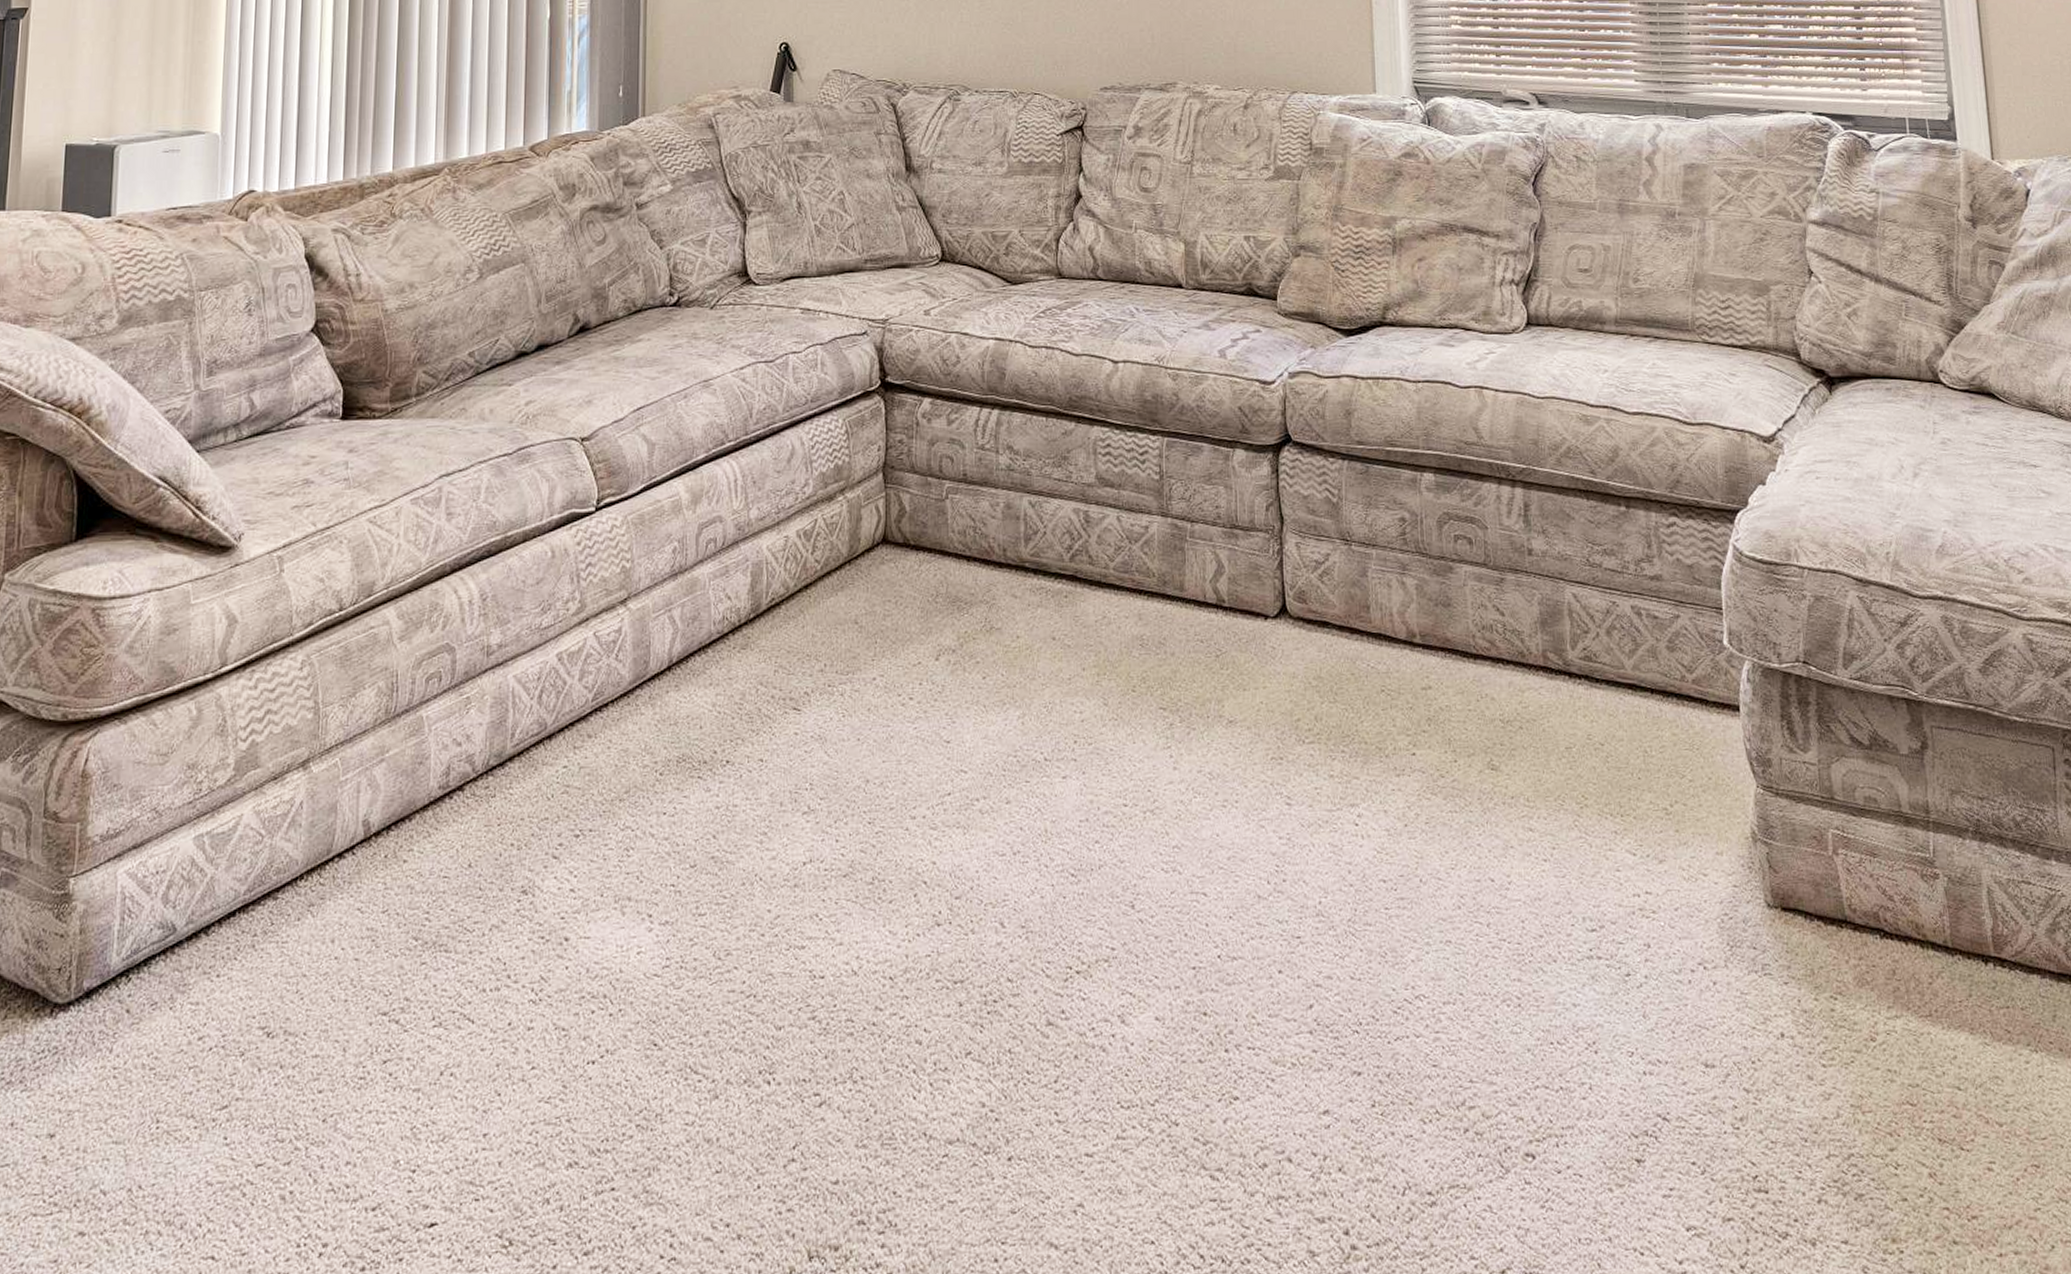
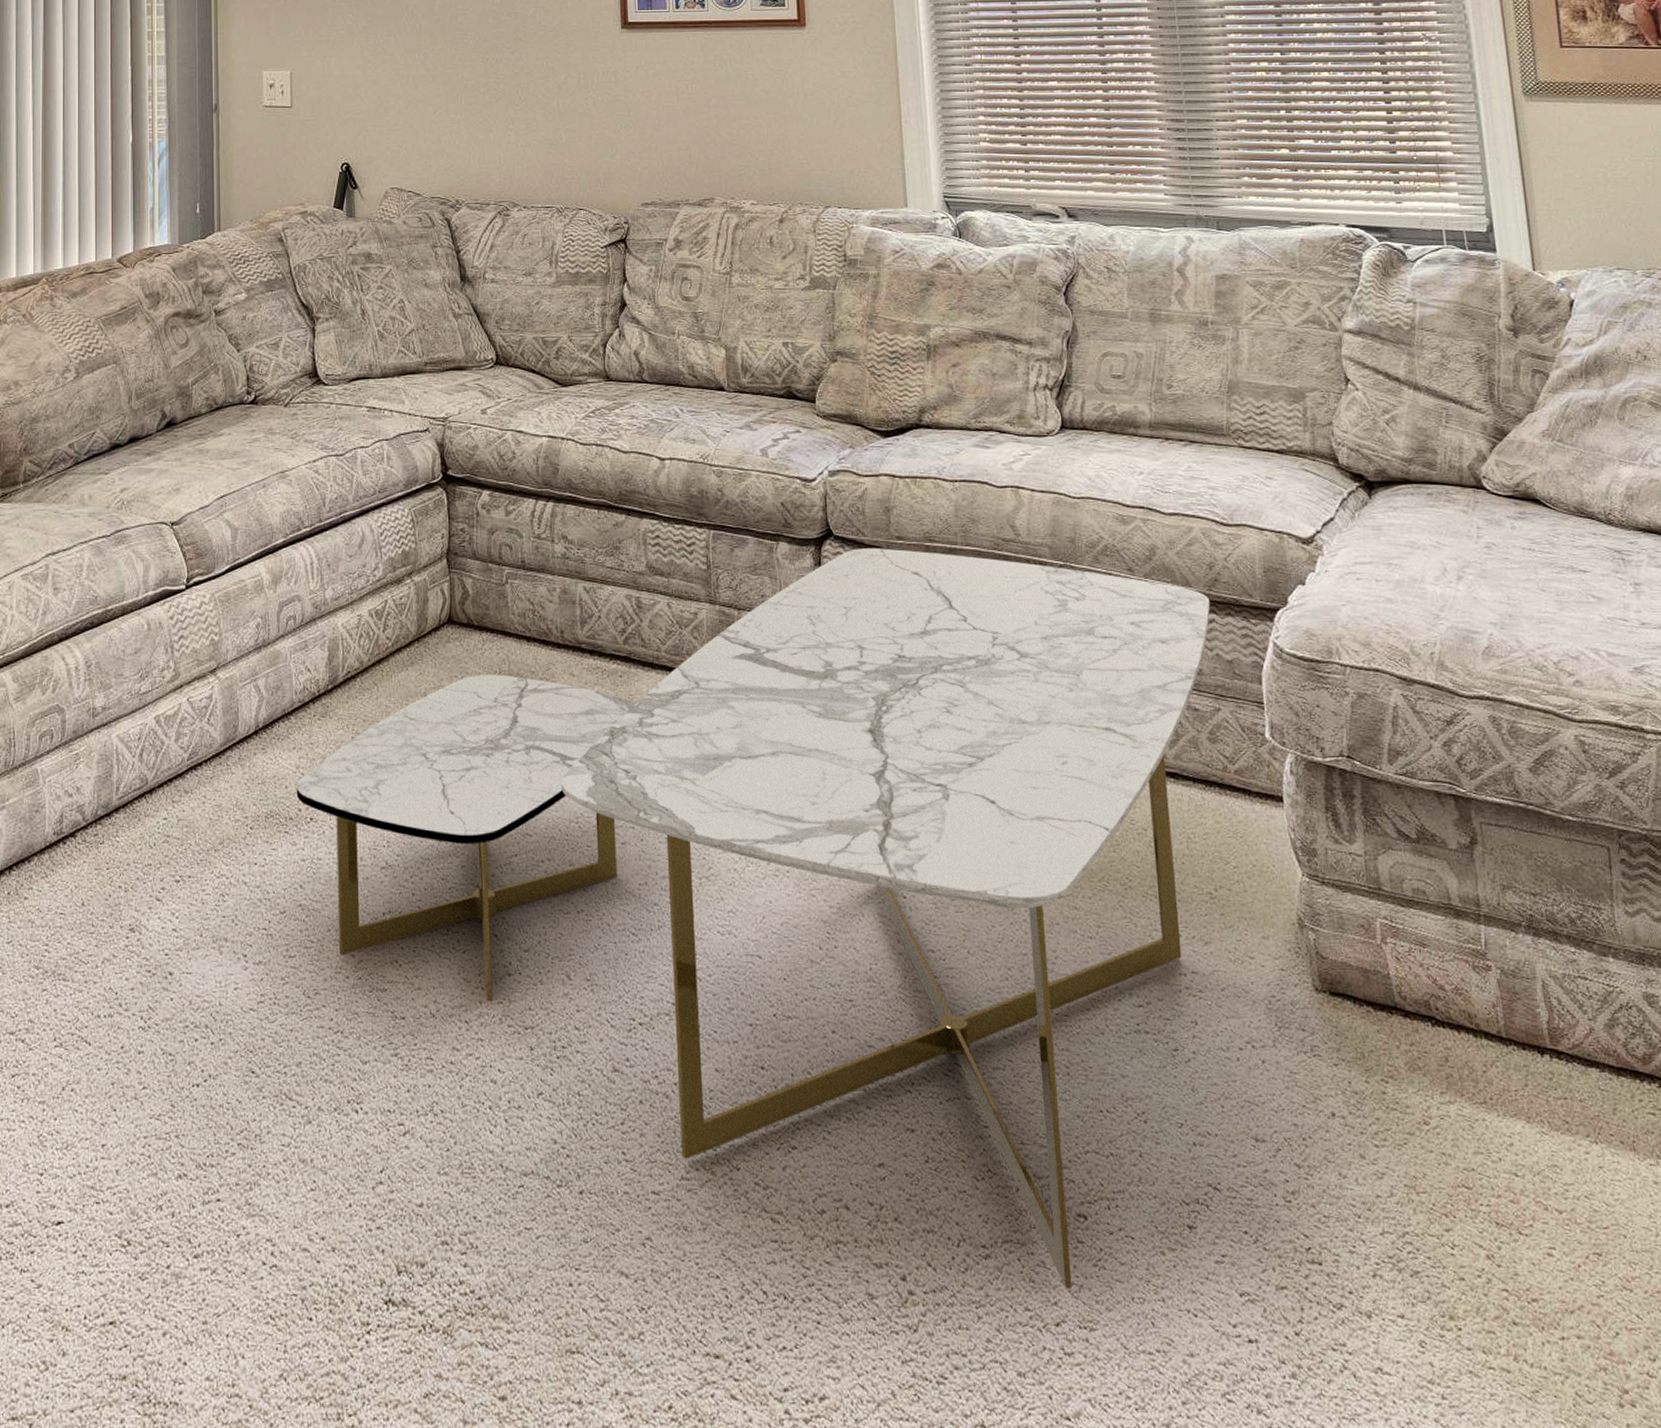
coffee table: none [711,453,1672,1234] -> present [296,548,1211,1290]

